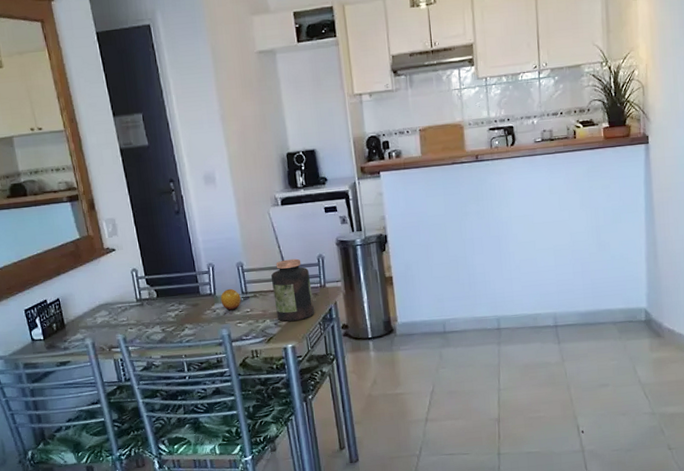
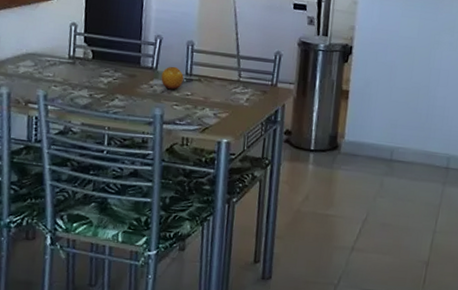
jar: present [270,258,315,322] -> none [218,48,263,116]

